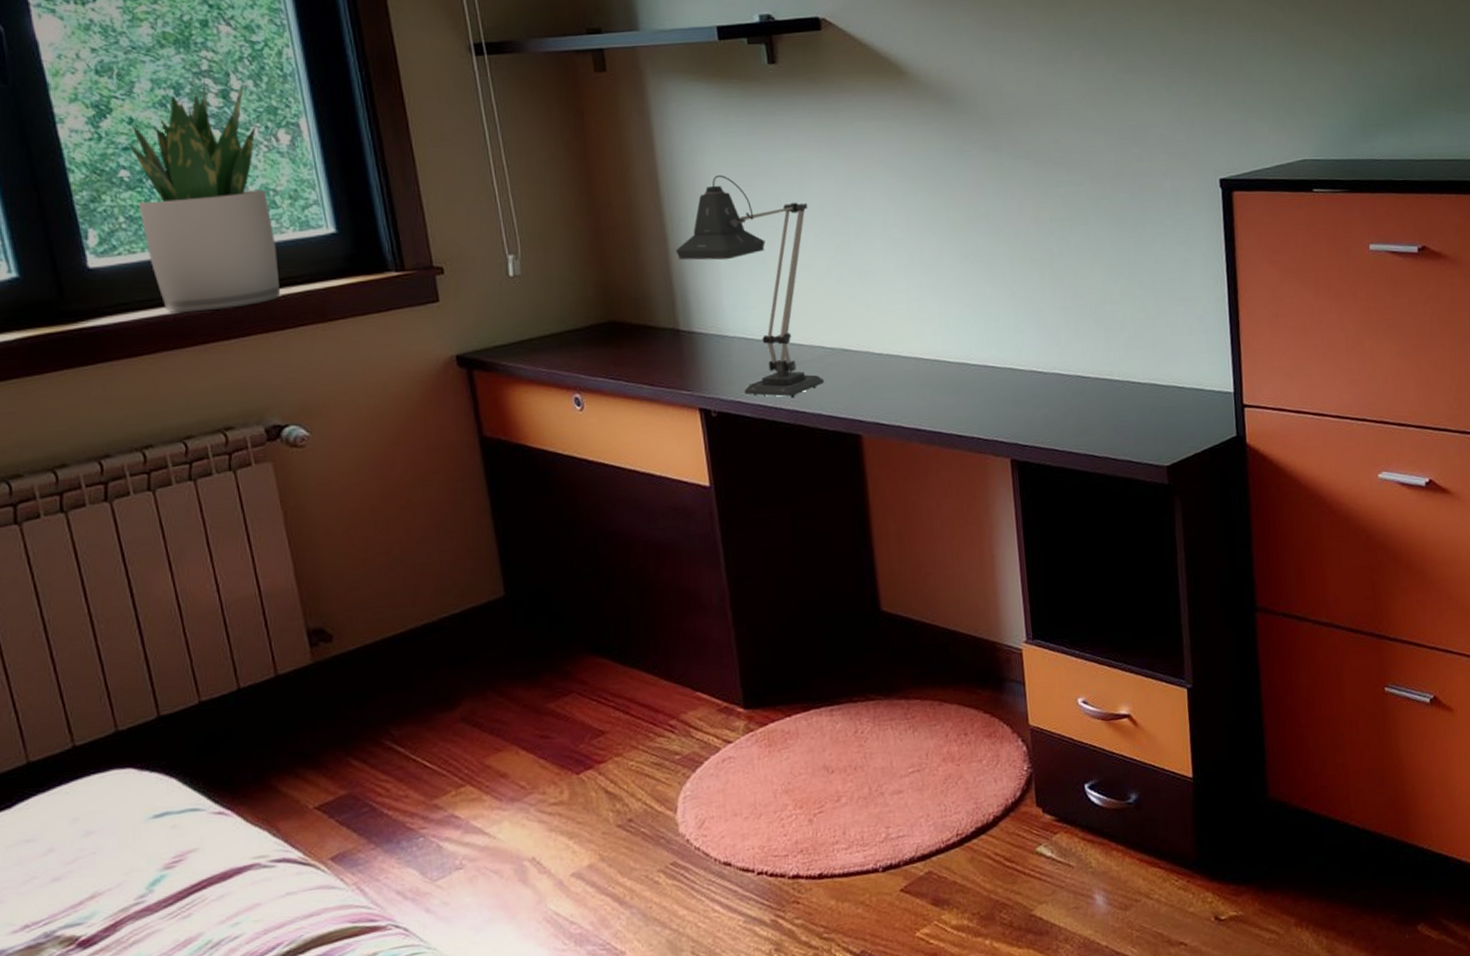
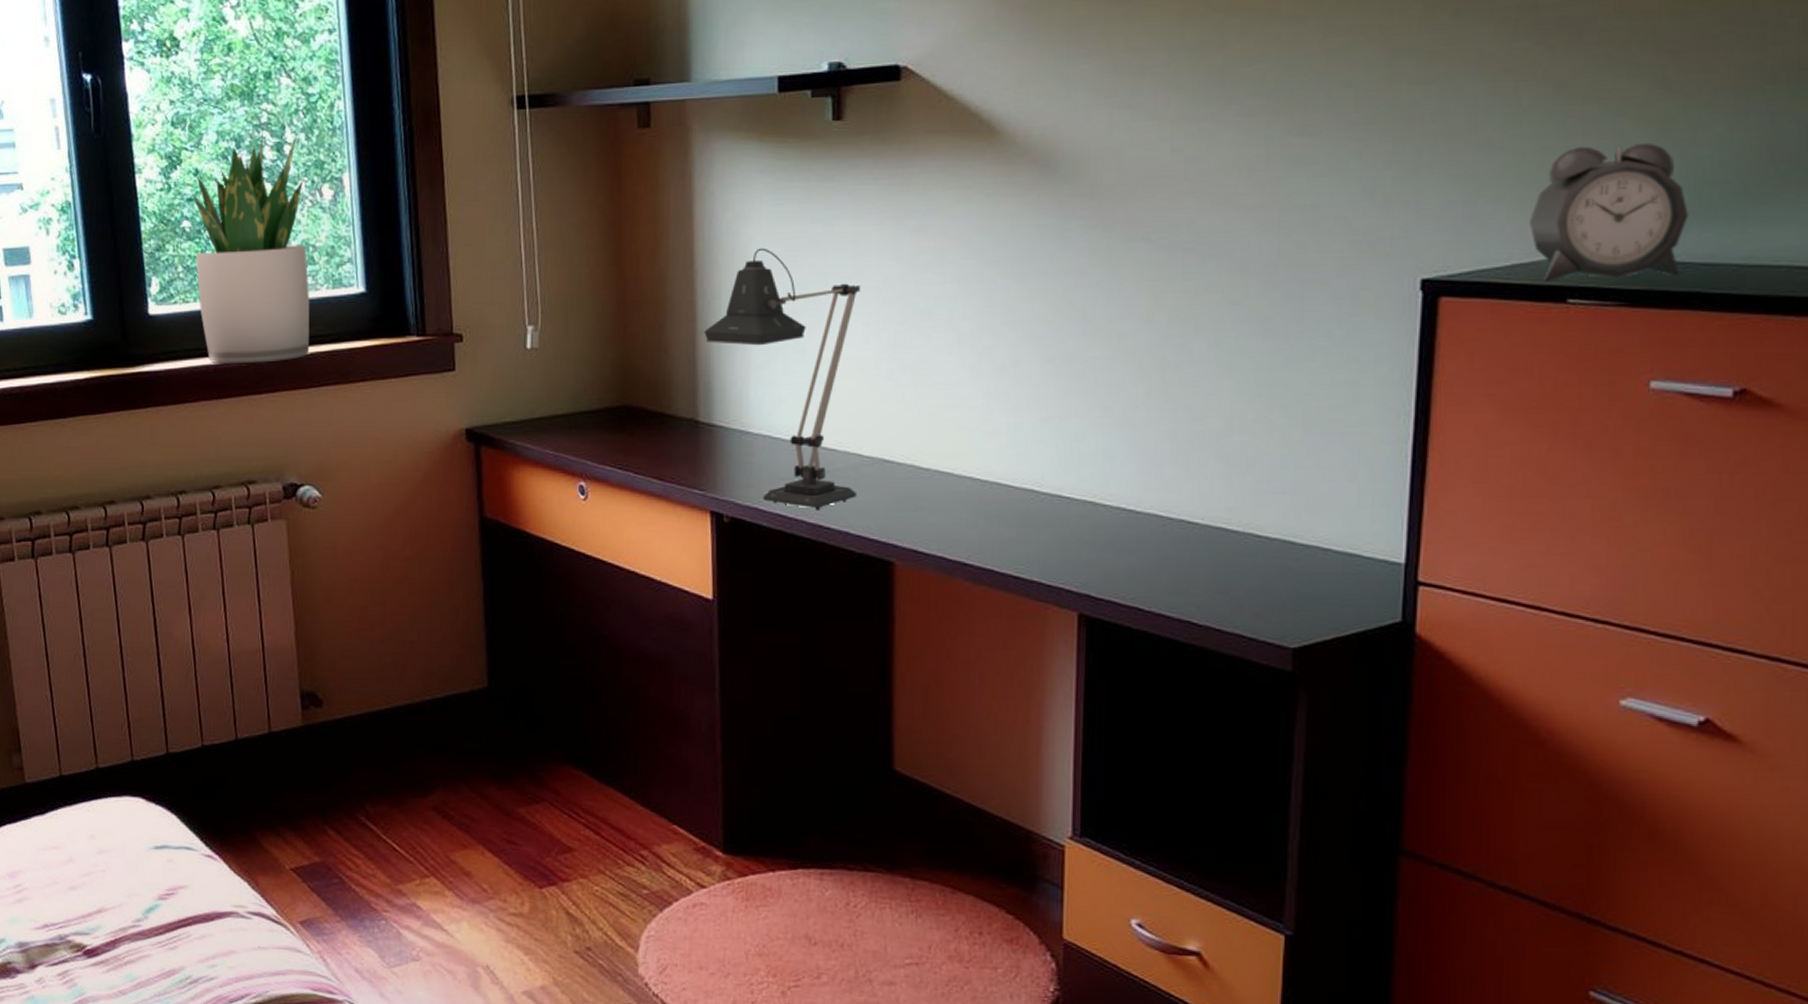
alarm clock: none [1282,75,1378,178] -> present [1528,142,1688,282]

